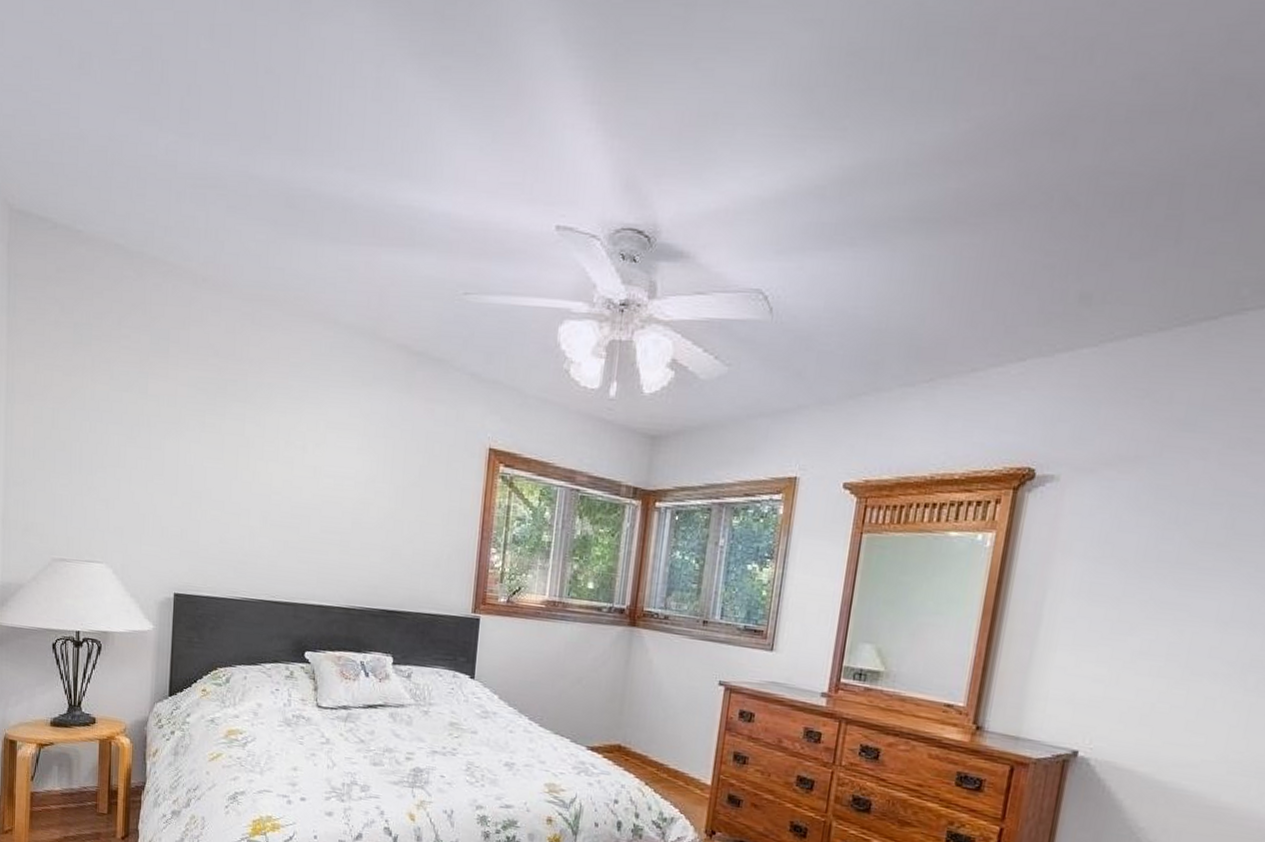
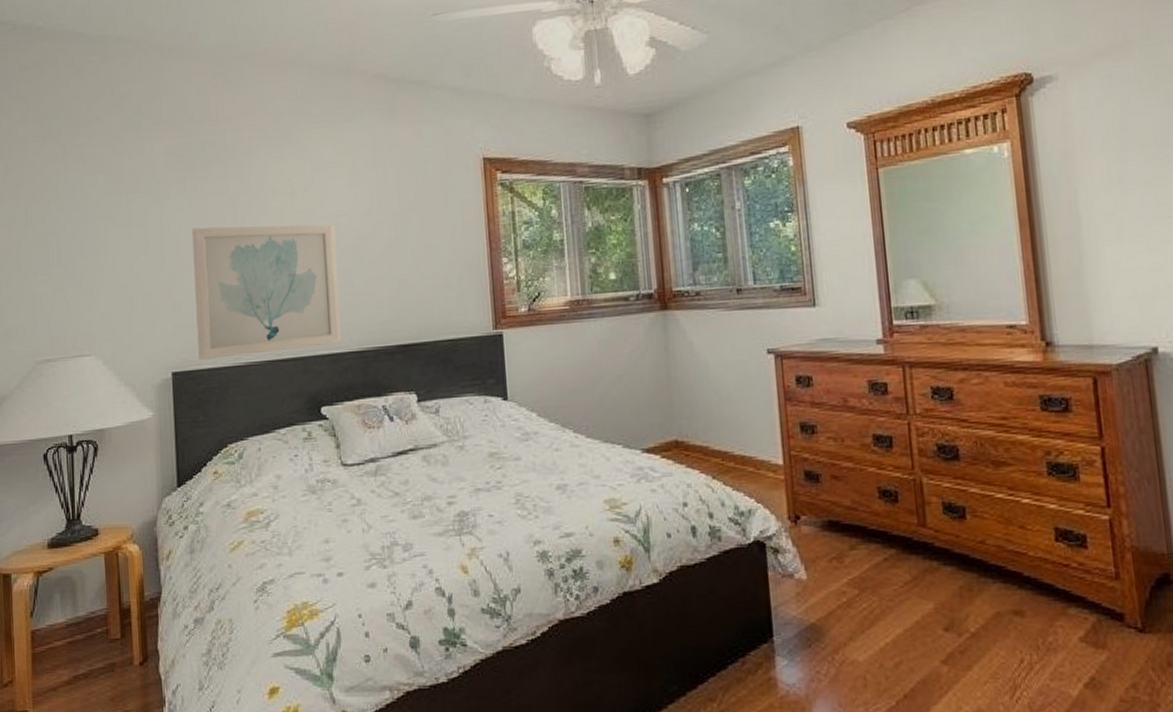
wall art: none [200,462,340,597] -> present [192,224,341,360]

